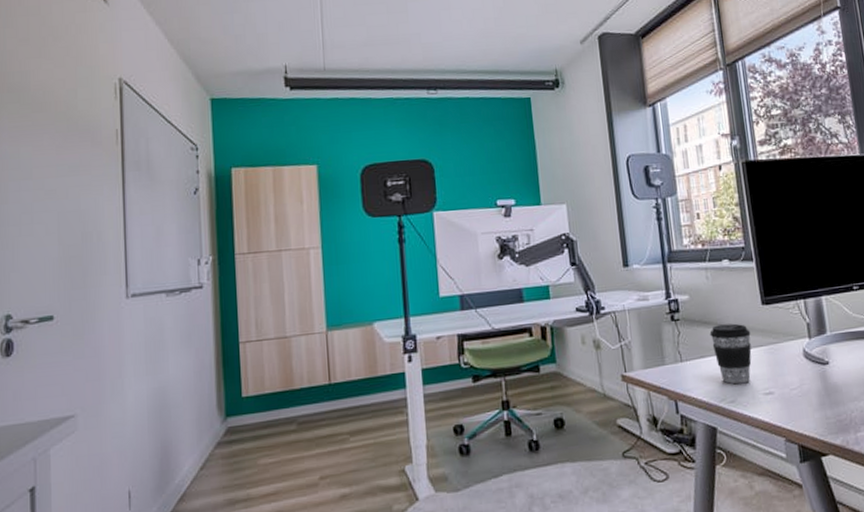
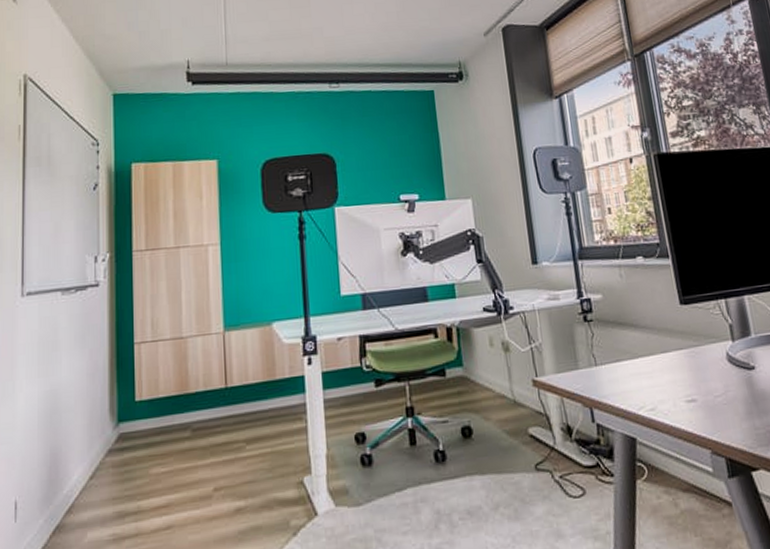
coffee cup: present [709,323,752,385] -> none [625,324,671,391]

